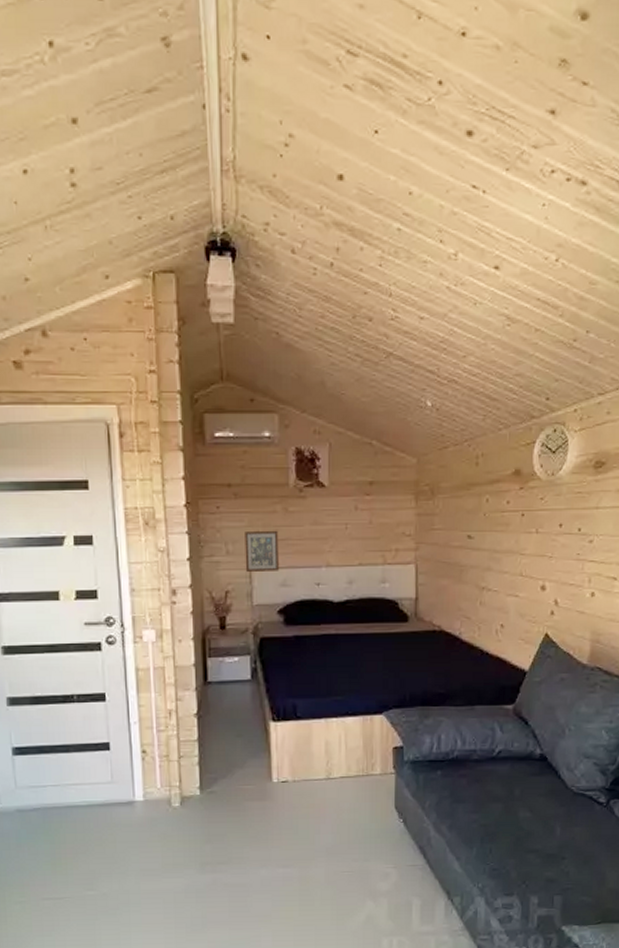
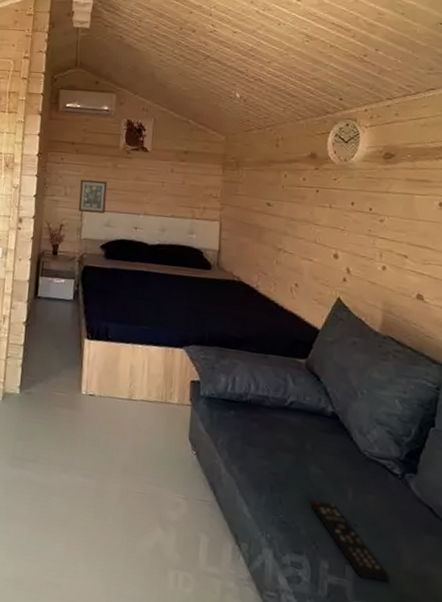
remote control: none [520,842,594,903] -> present [310,501,390,583]

